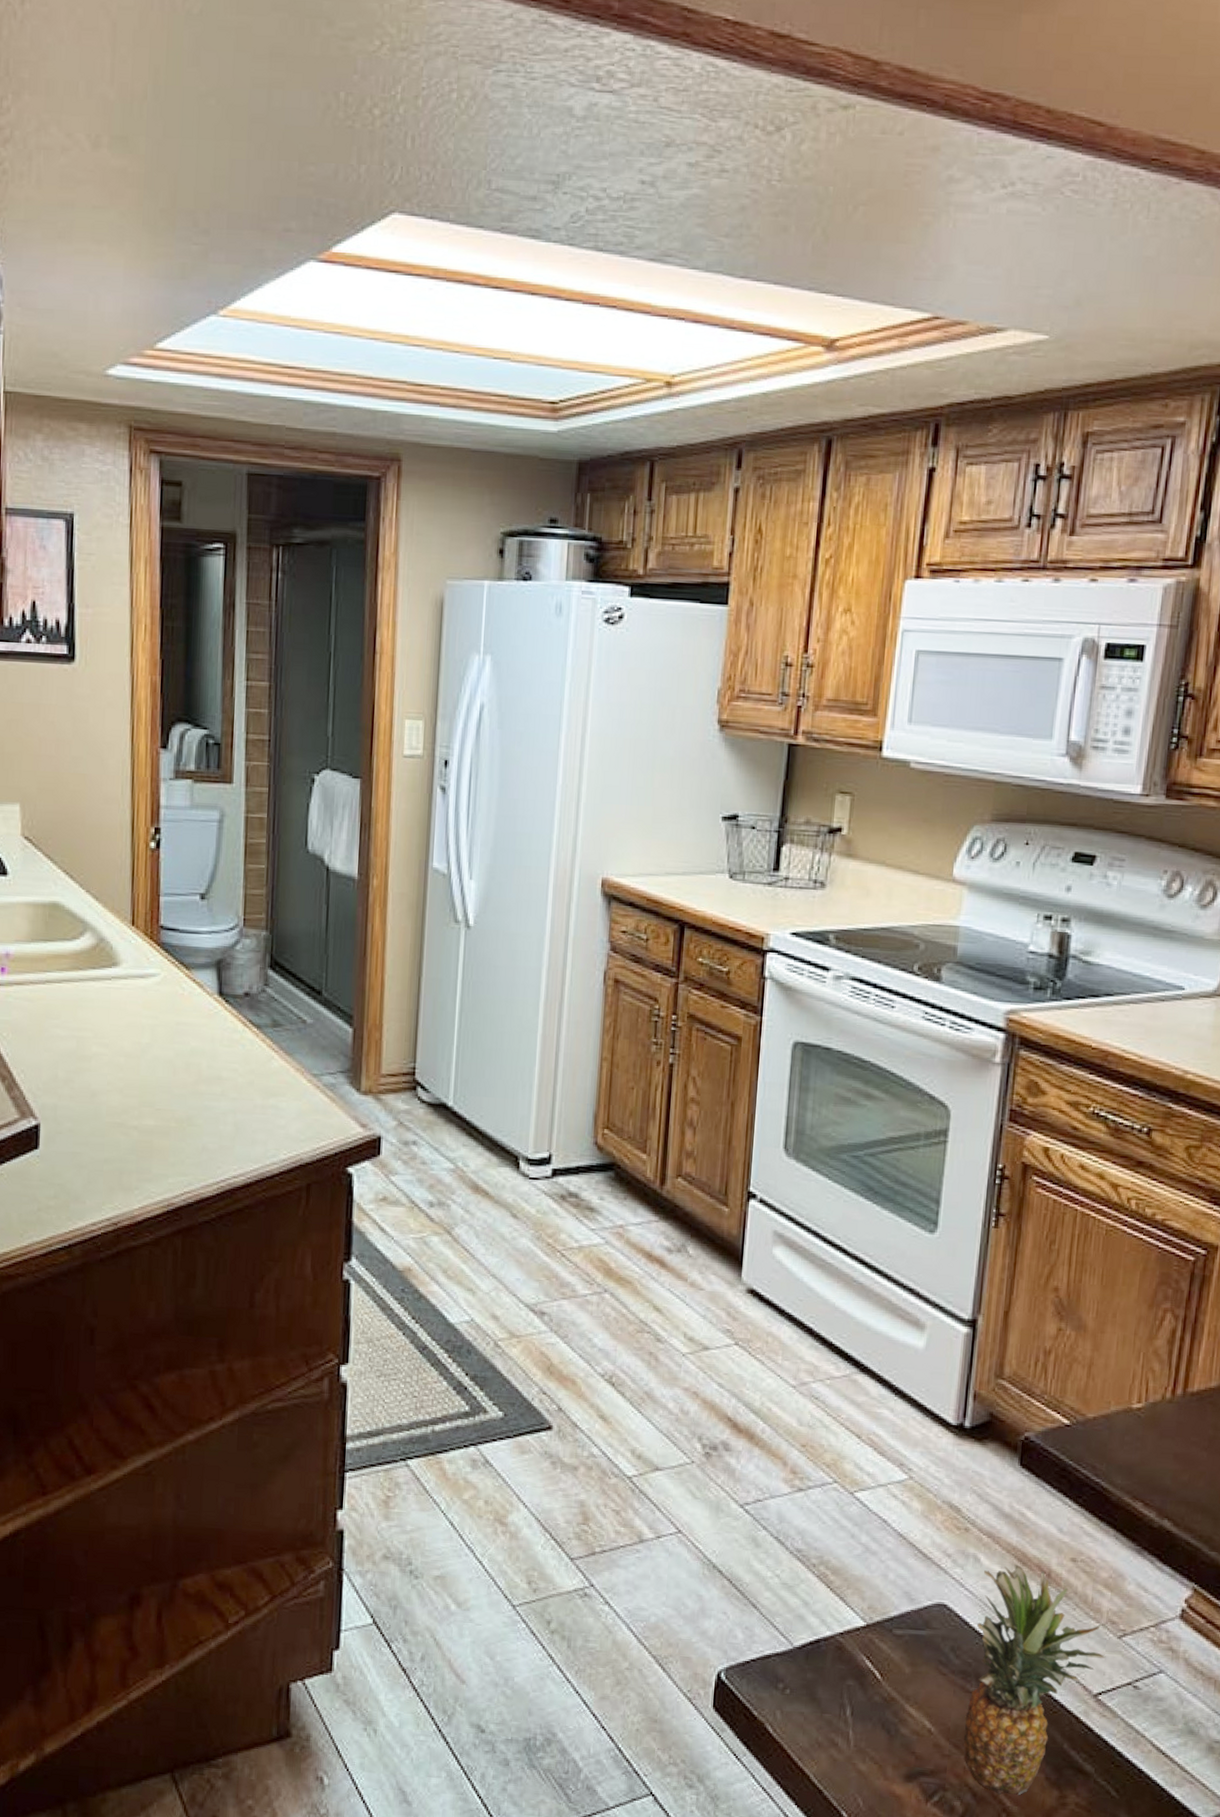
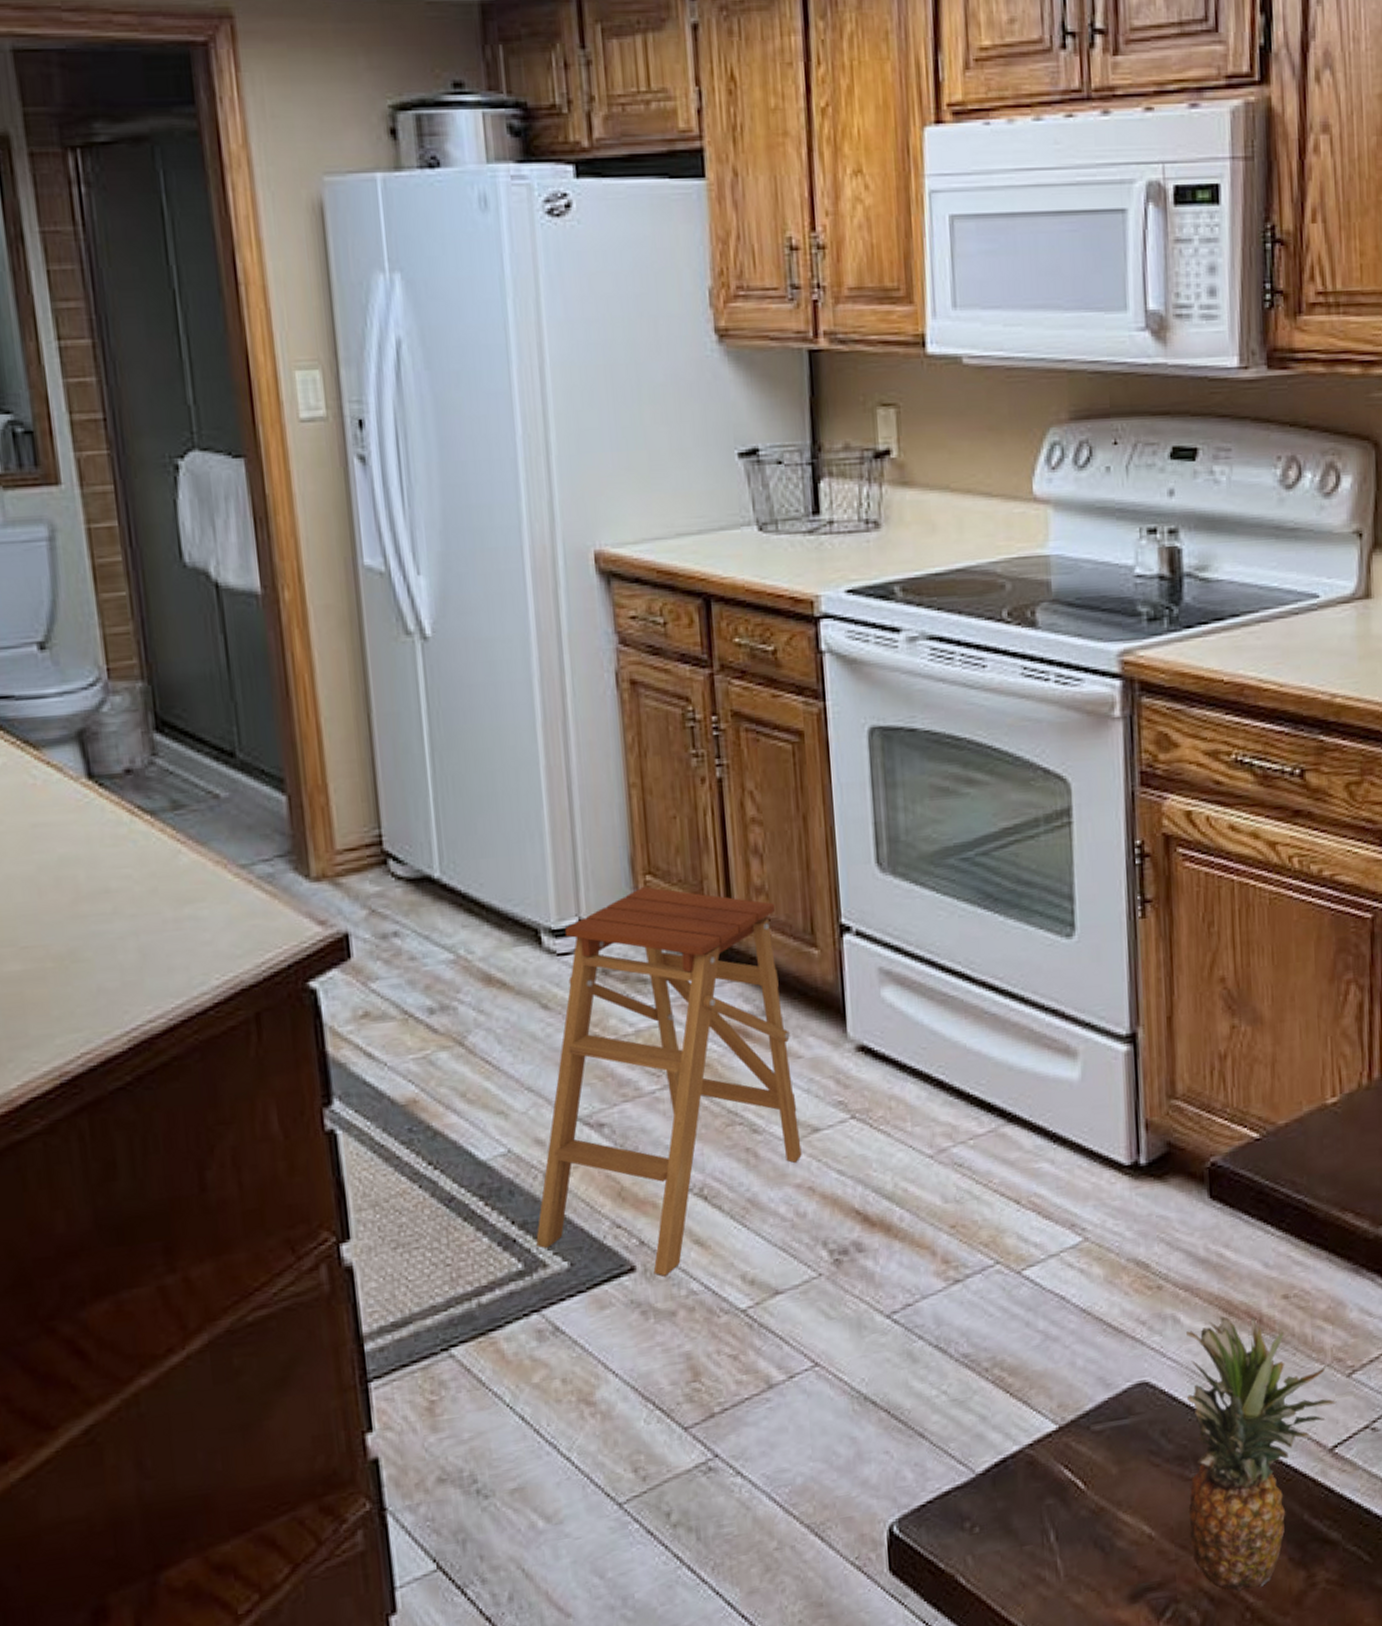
step ladder: none [480,1137,700,1438] -> present [535,886,802,1276]

